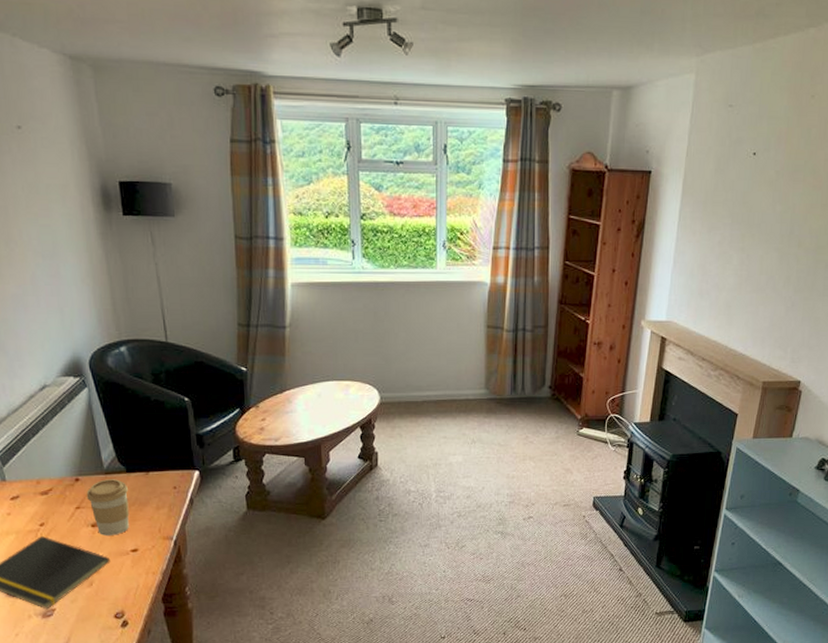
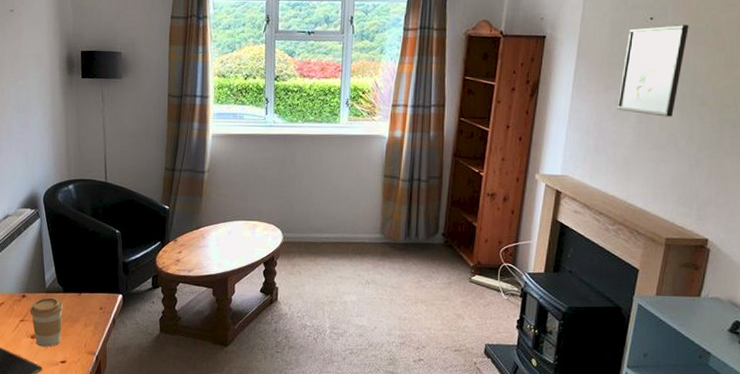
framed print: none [720,161,790,259] -> present [617,25,689,117]

